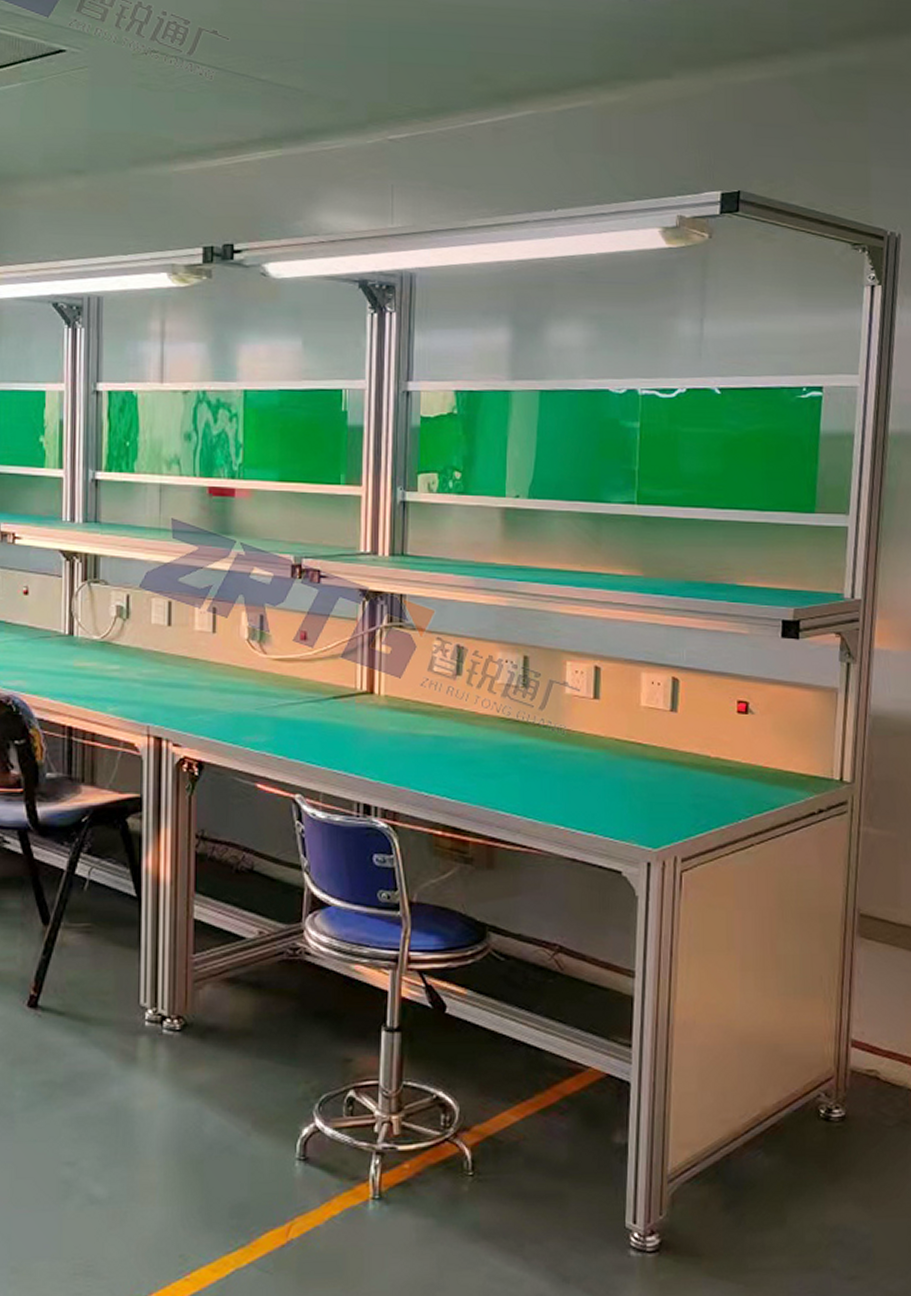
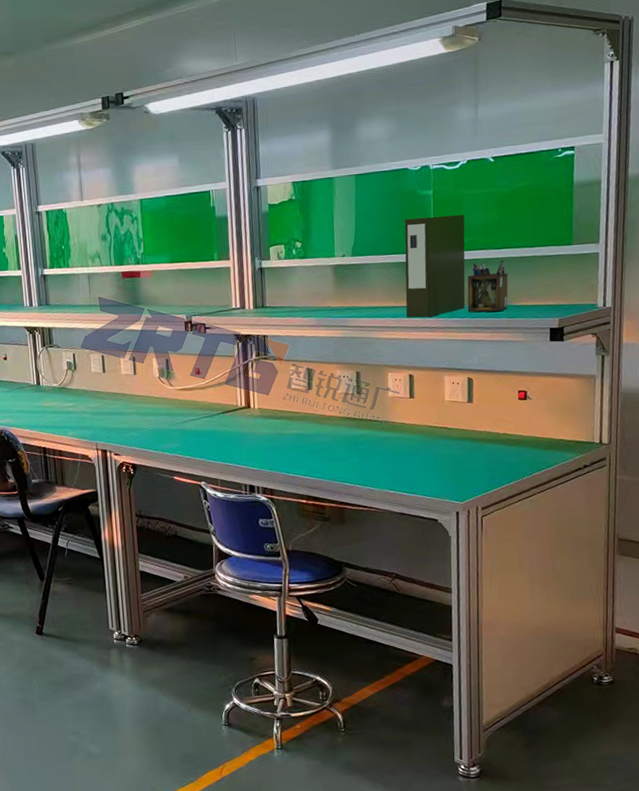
binder: none [595,456,679,591] -> present [404,215,466,318]
desk organizer: none [677,522,731,592] -> present [467,259,508,313]

